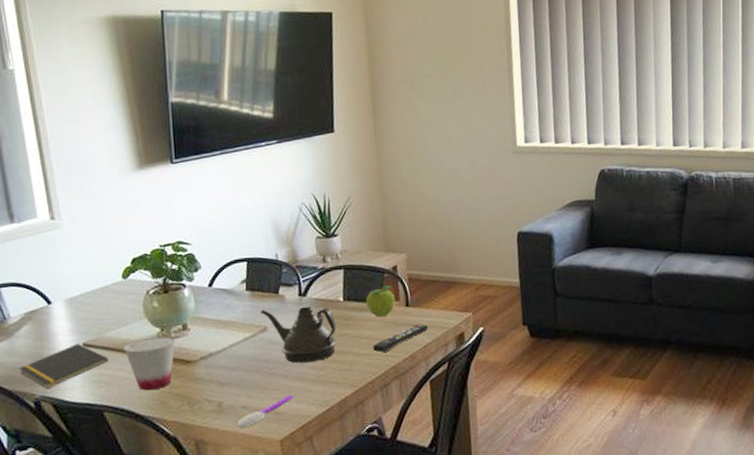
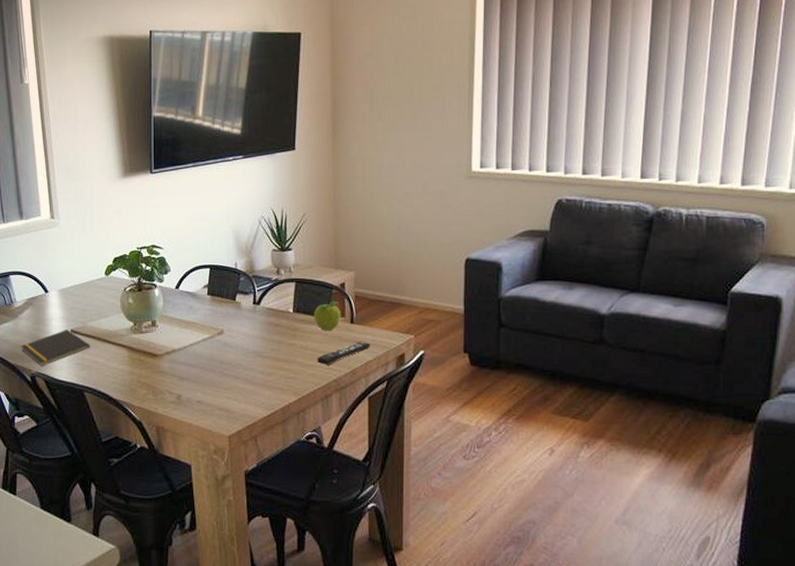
cup: present [124,337,176,391] -> none [103,331,145,378]
spoon: present [237,394,294,428] -> none [193,395,243,420]
teapot: present [260,307,337,363] -> none [219,314,285,367]

